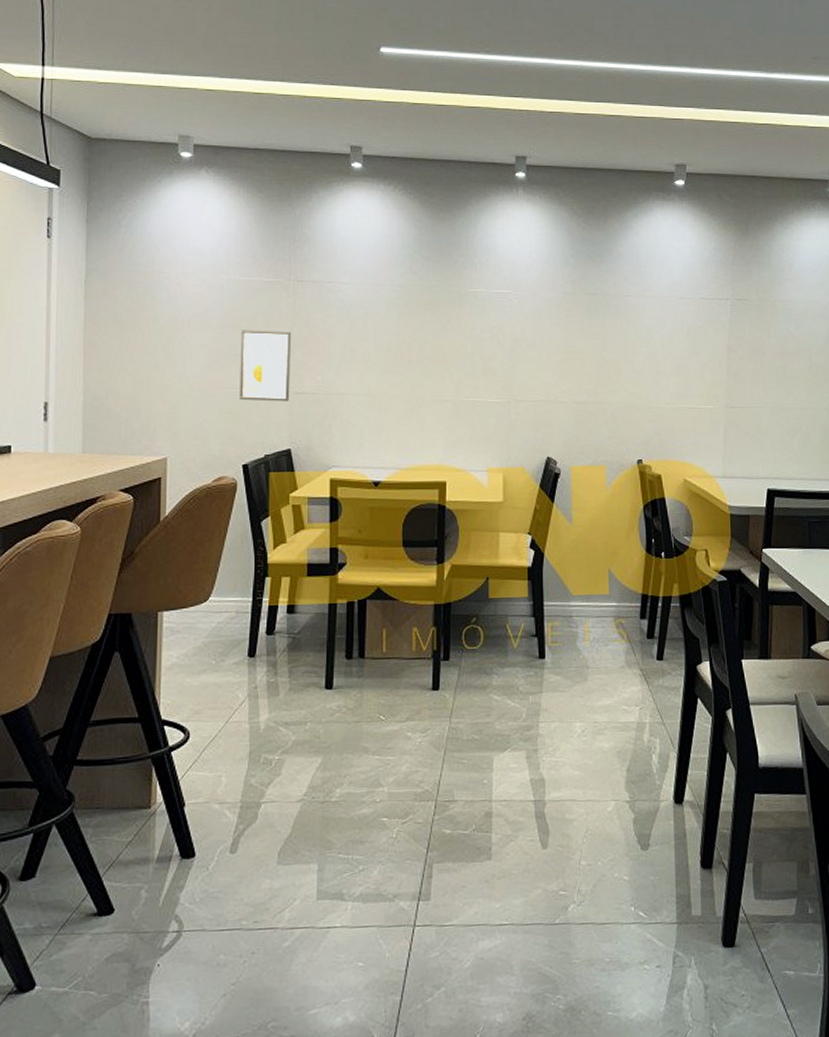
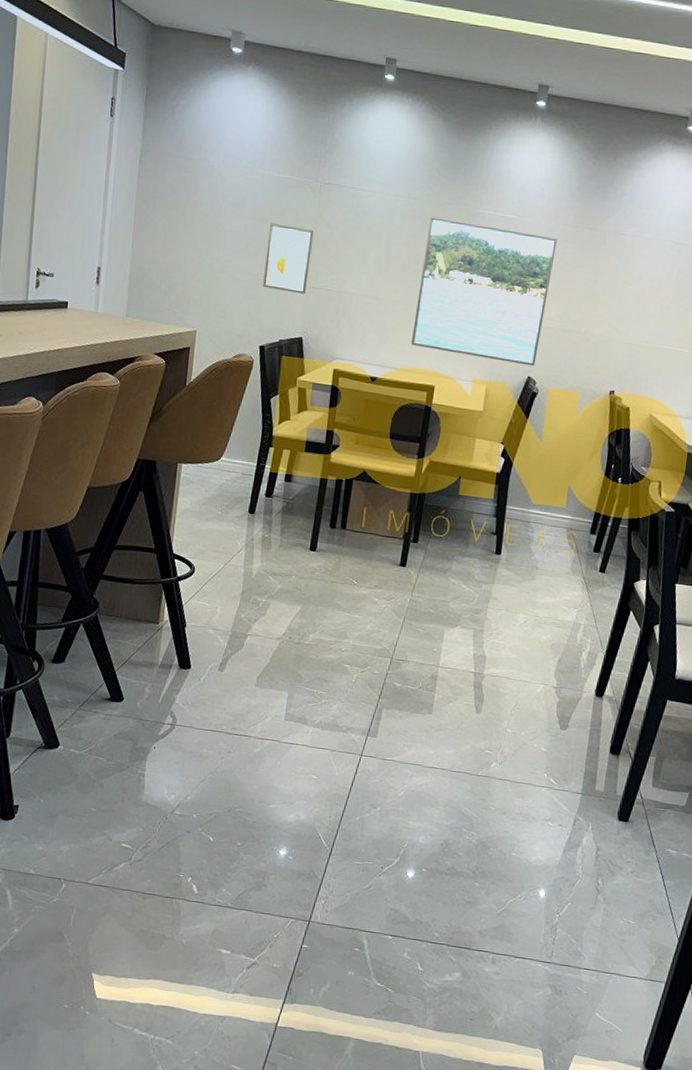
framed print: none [414,302,558,445] -> present [411,217,557,366]

